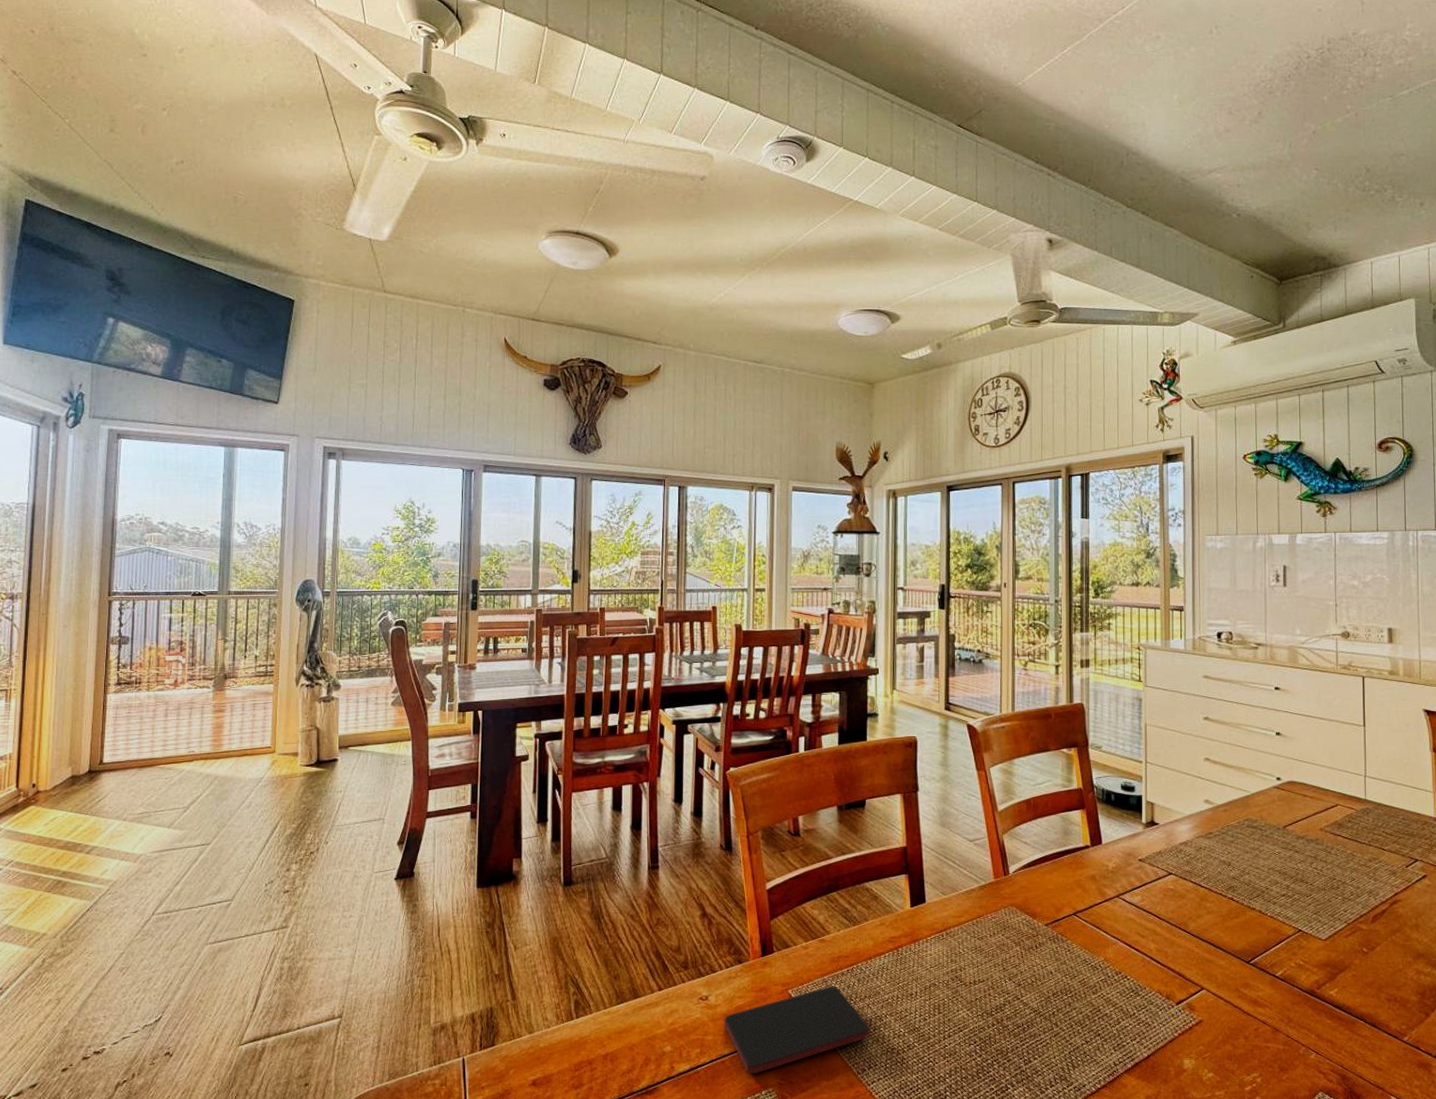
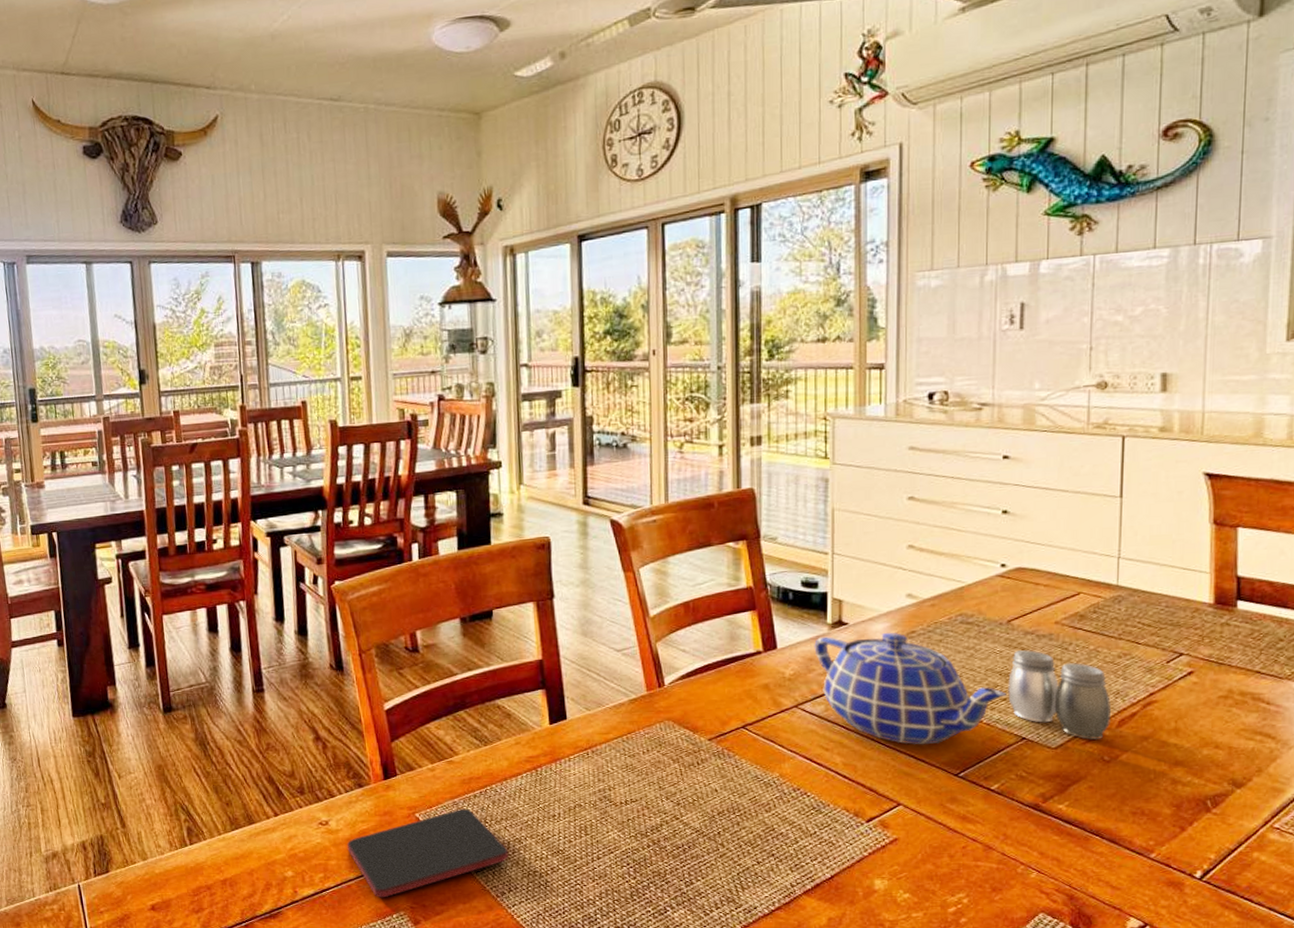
teapot: none [1132,832,1285,934] -> present [814,632,1007,745]
salt and pepper shaker: none [1286,852,1366,934] -> present [1008,650,1111,741]

